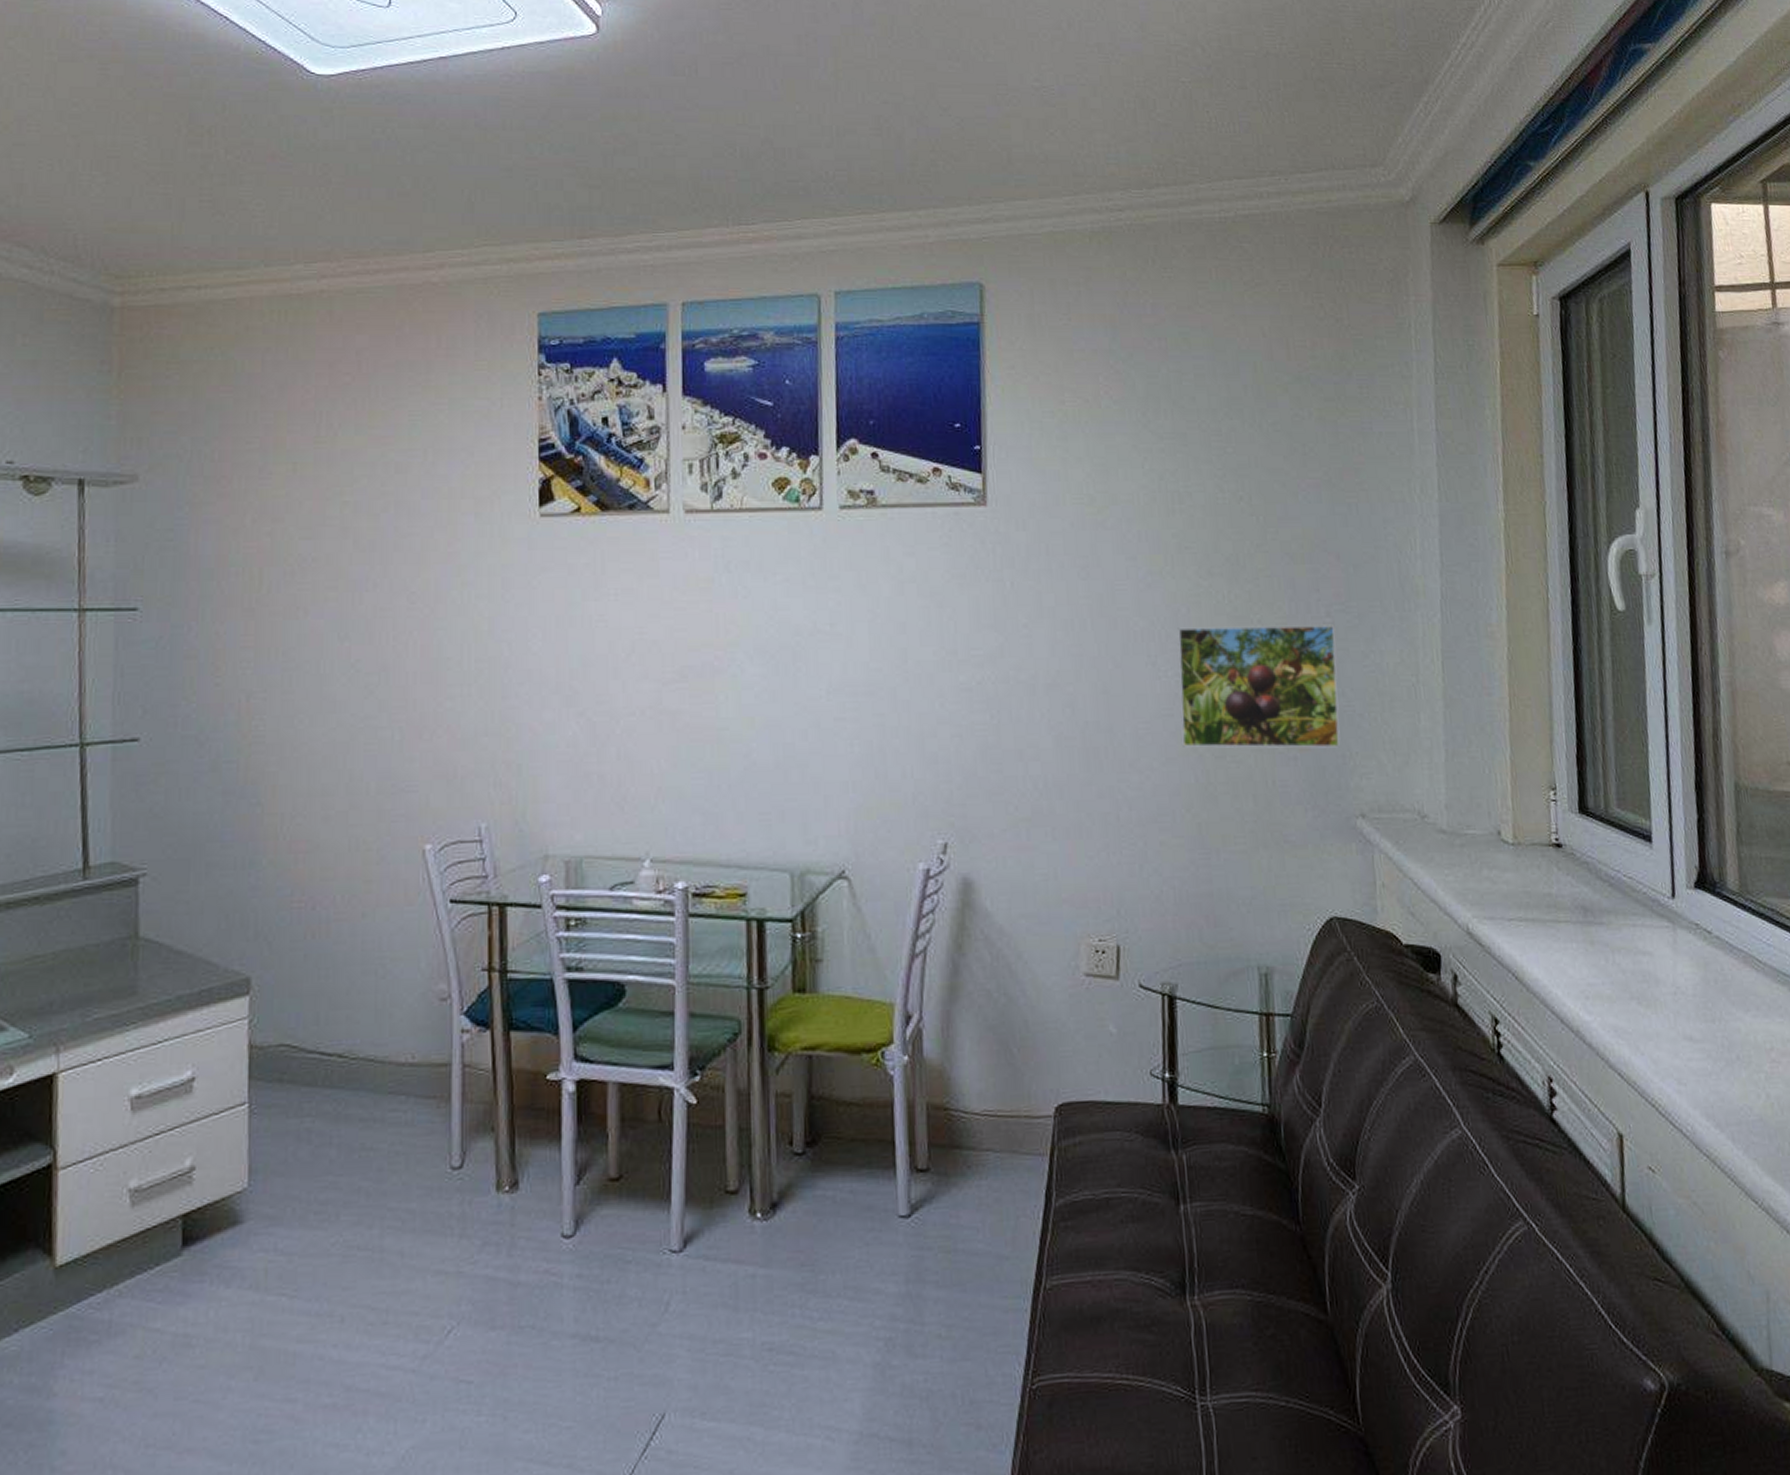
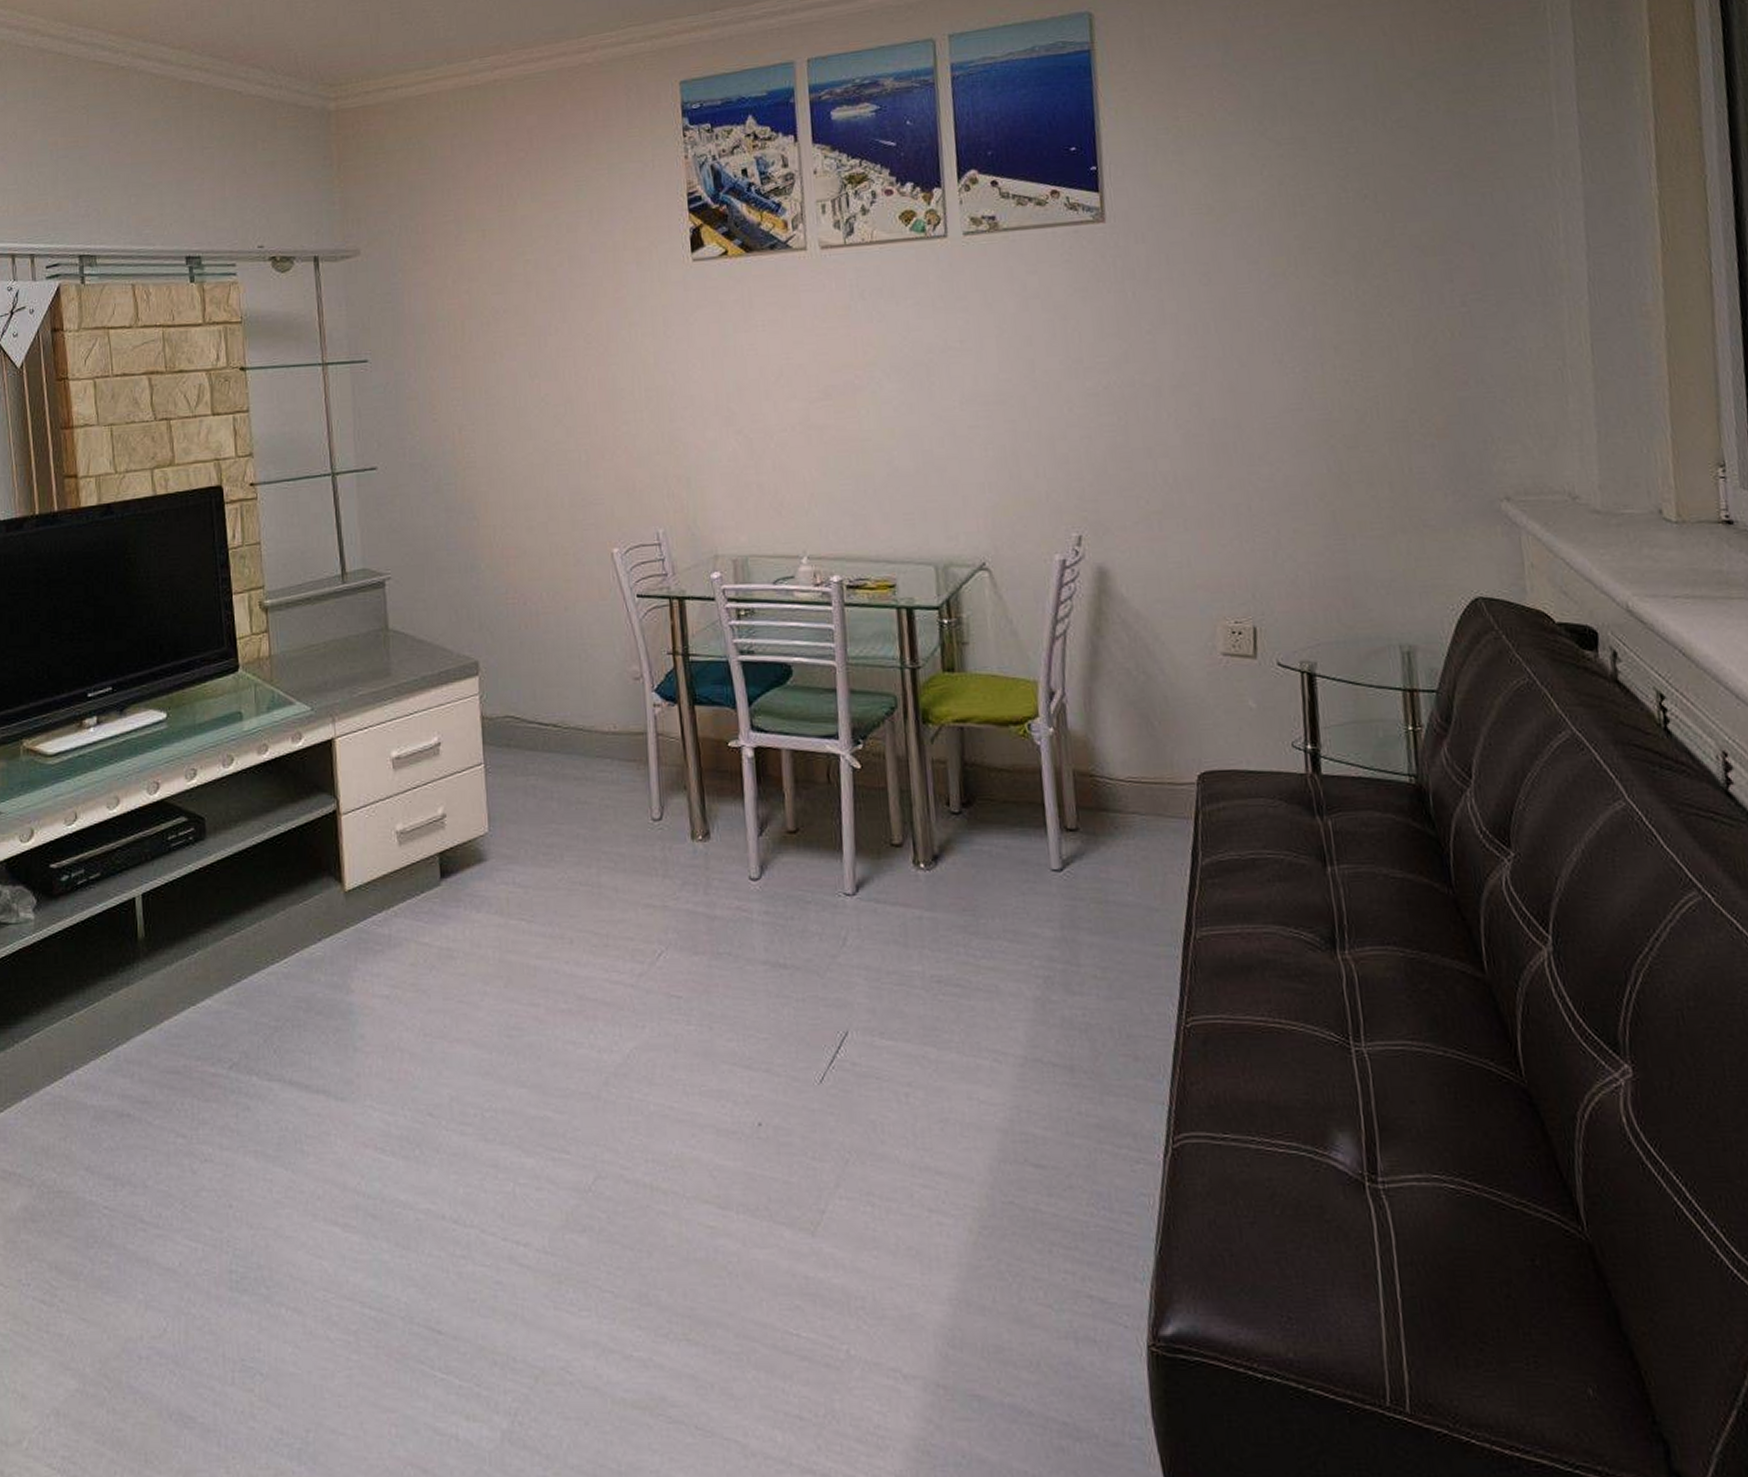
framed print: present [1177,624,1341,749] -> none [1303,313,1481,439]

